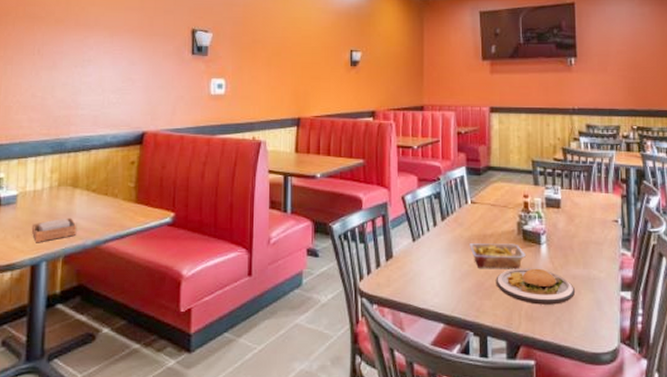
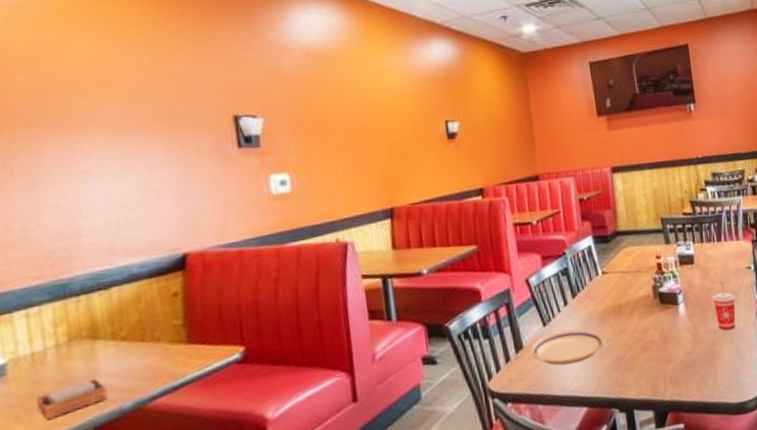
plate: none [399,249,466,281] -> present [530,329,604,365]
french fries: present [468,243,527,269] -> none [604,308,665,341]
hamburger: present [496,268,575,305] -> none [636,329,716,367]
beverage cup: none [572,225,600,278] -> present [707,279,736,330]

